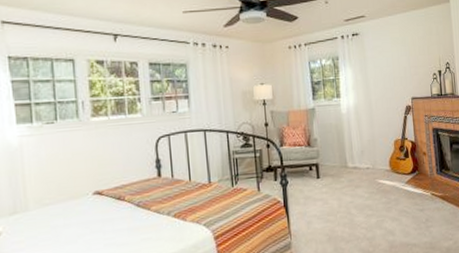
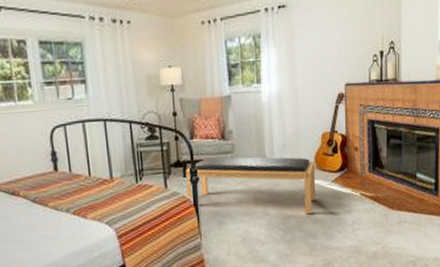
bench: none [276,161,393,214] -> present [185,157,316,215]

